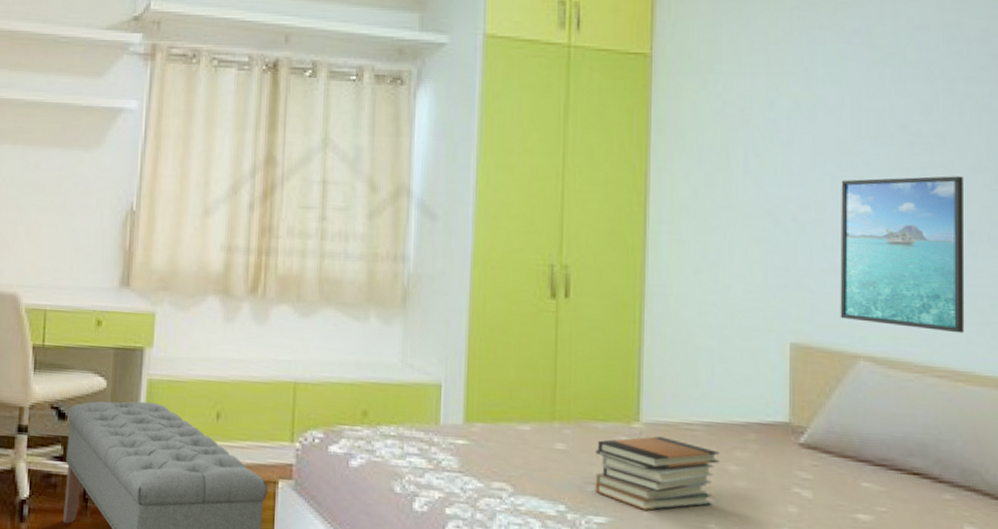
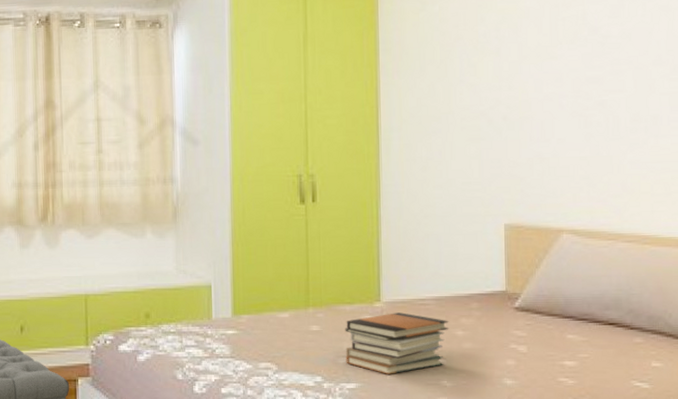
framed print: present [840,176,965,333] -> none [543,69,650,204]

